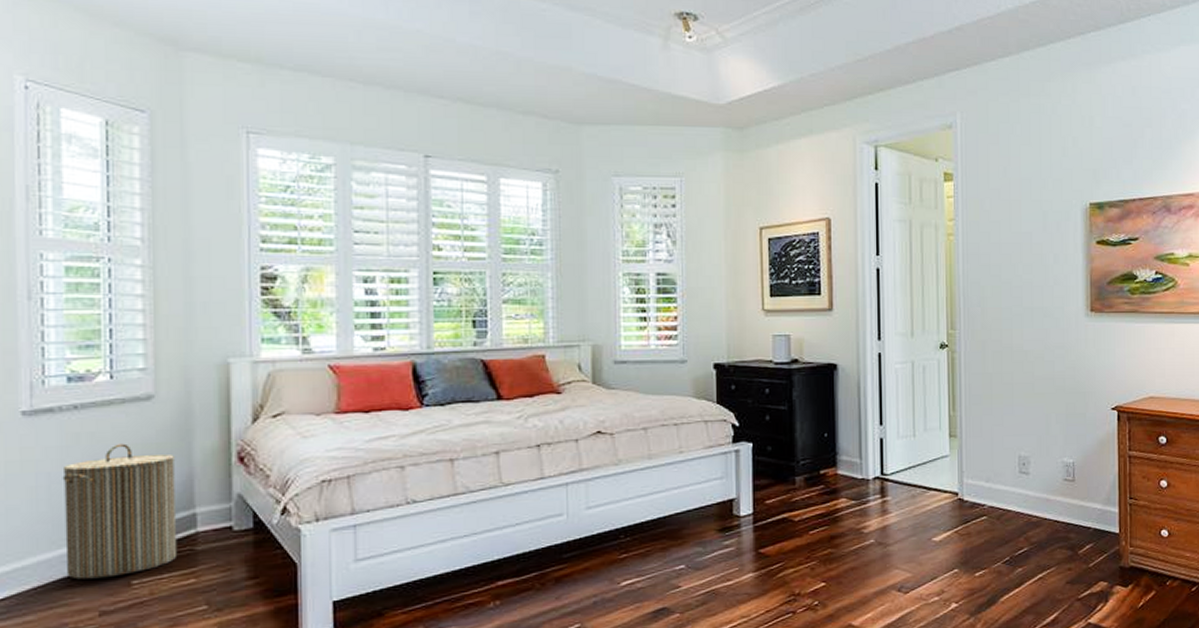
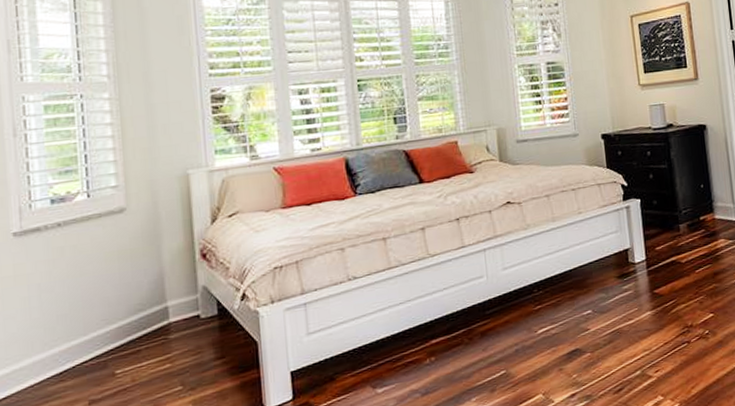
laundry hamper: present [62,443,178,580] -> none [51,252,154,375]

